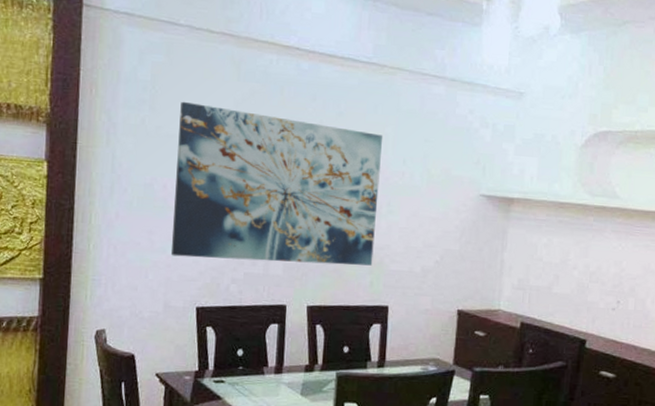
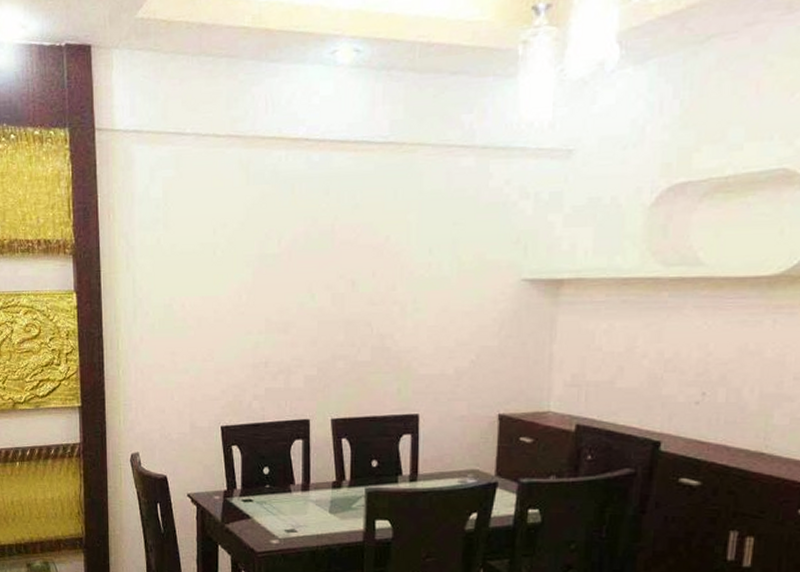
wall art: present [170,101,383,266] -> none [193,214,405,376]

